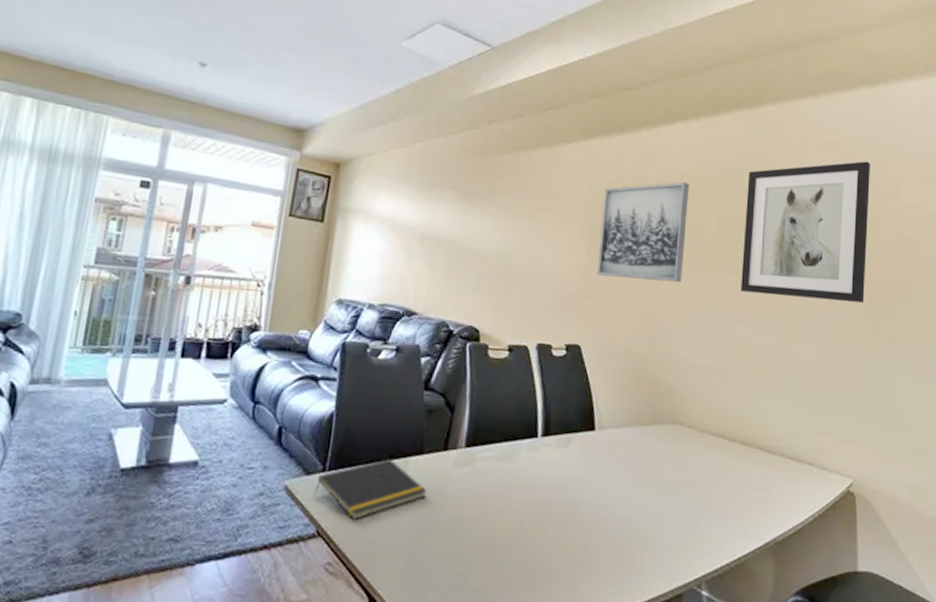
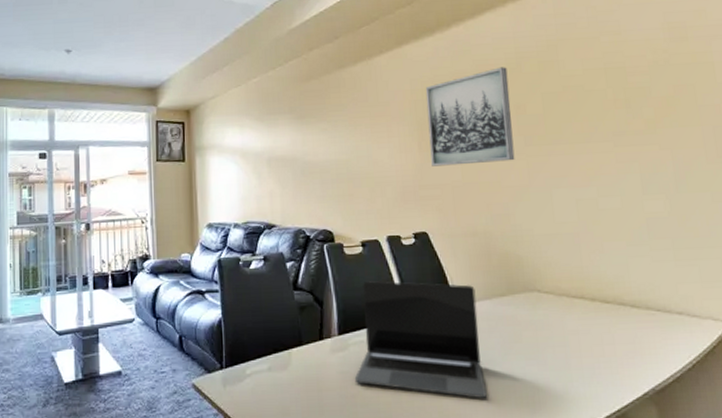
notepad: present [313,458,428,520] -> none [216,352,312,407]
laptop: none [474,390,619,535] -> present [354,281,487,399]
wall art: present [740,161,870,303] -> none [565,10,711,159]

